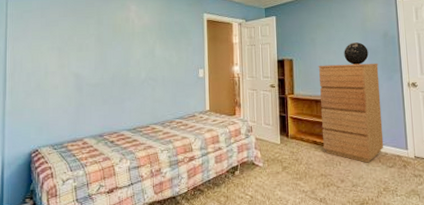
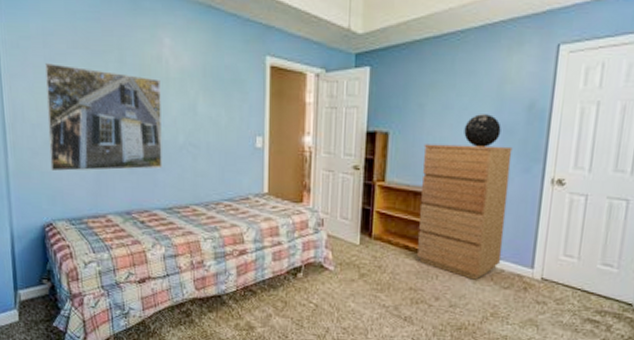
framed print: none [40,28,129,108] -> present [45,63,162,172]

